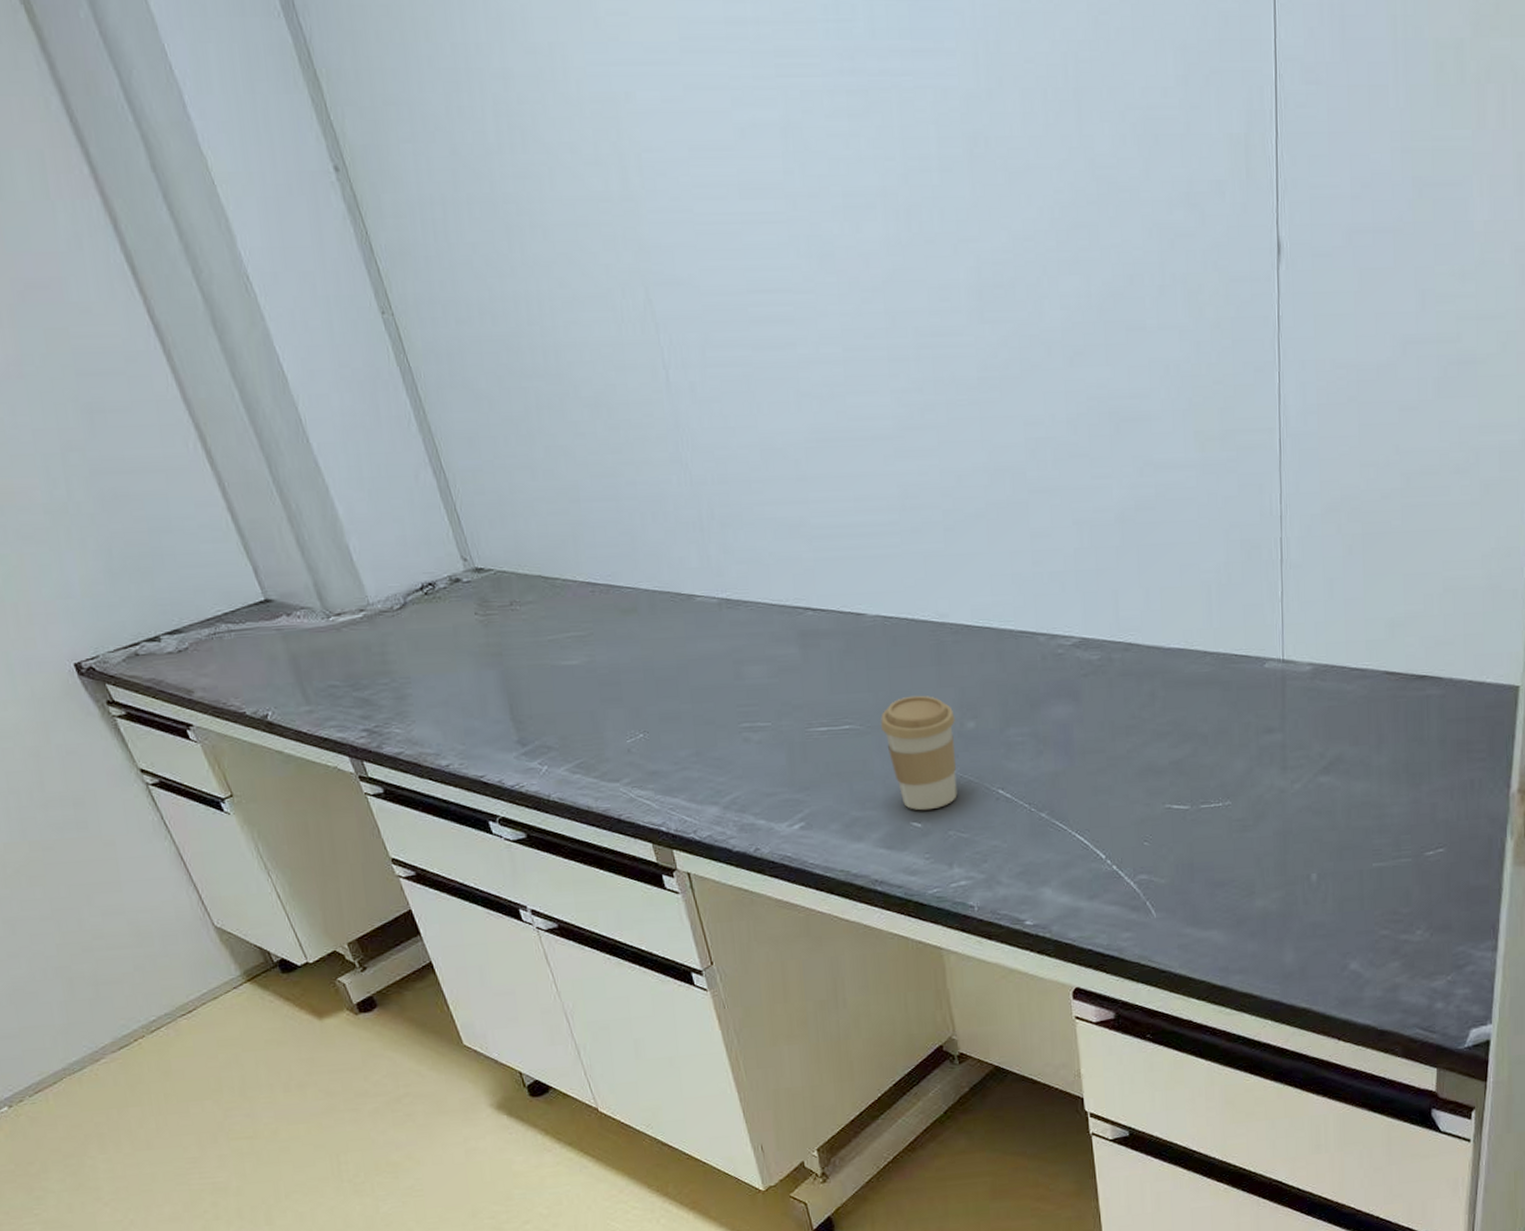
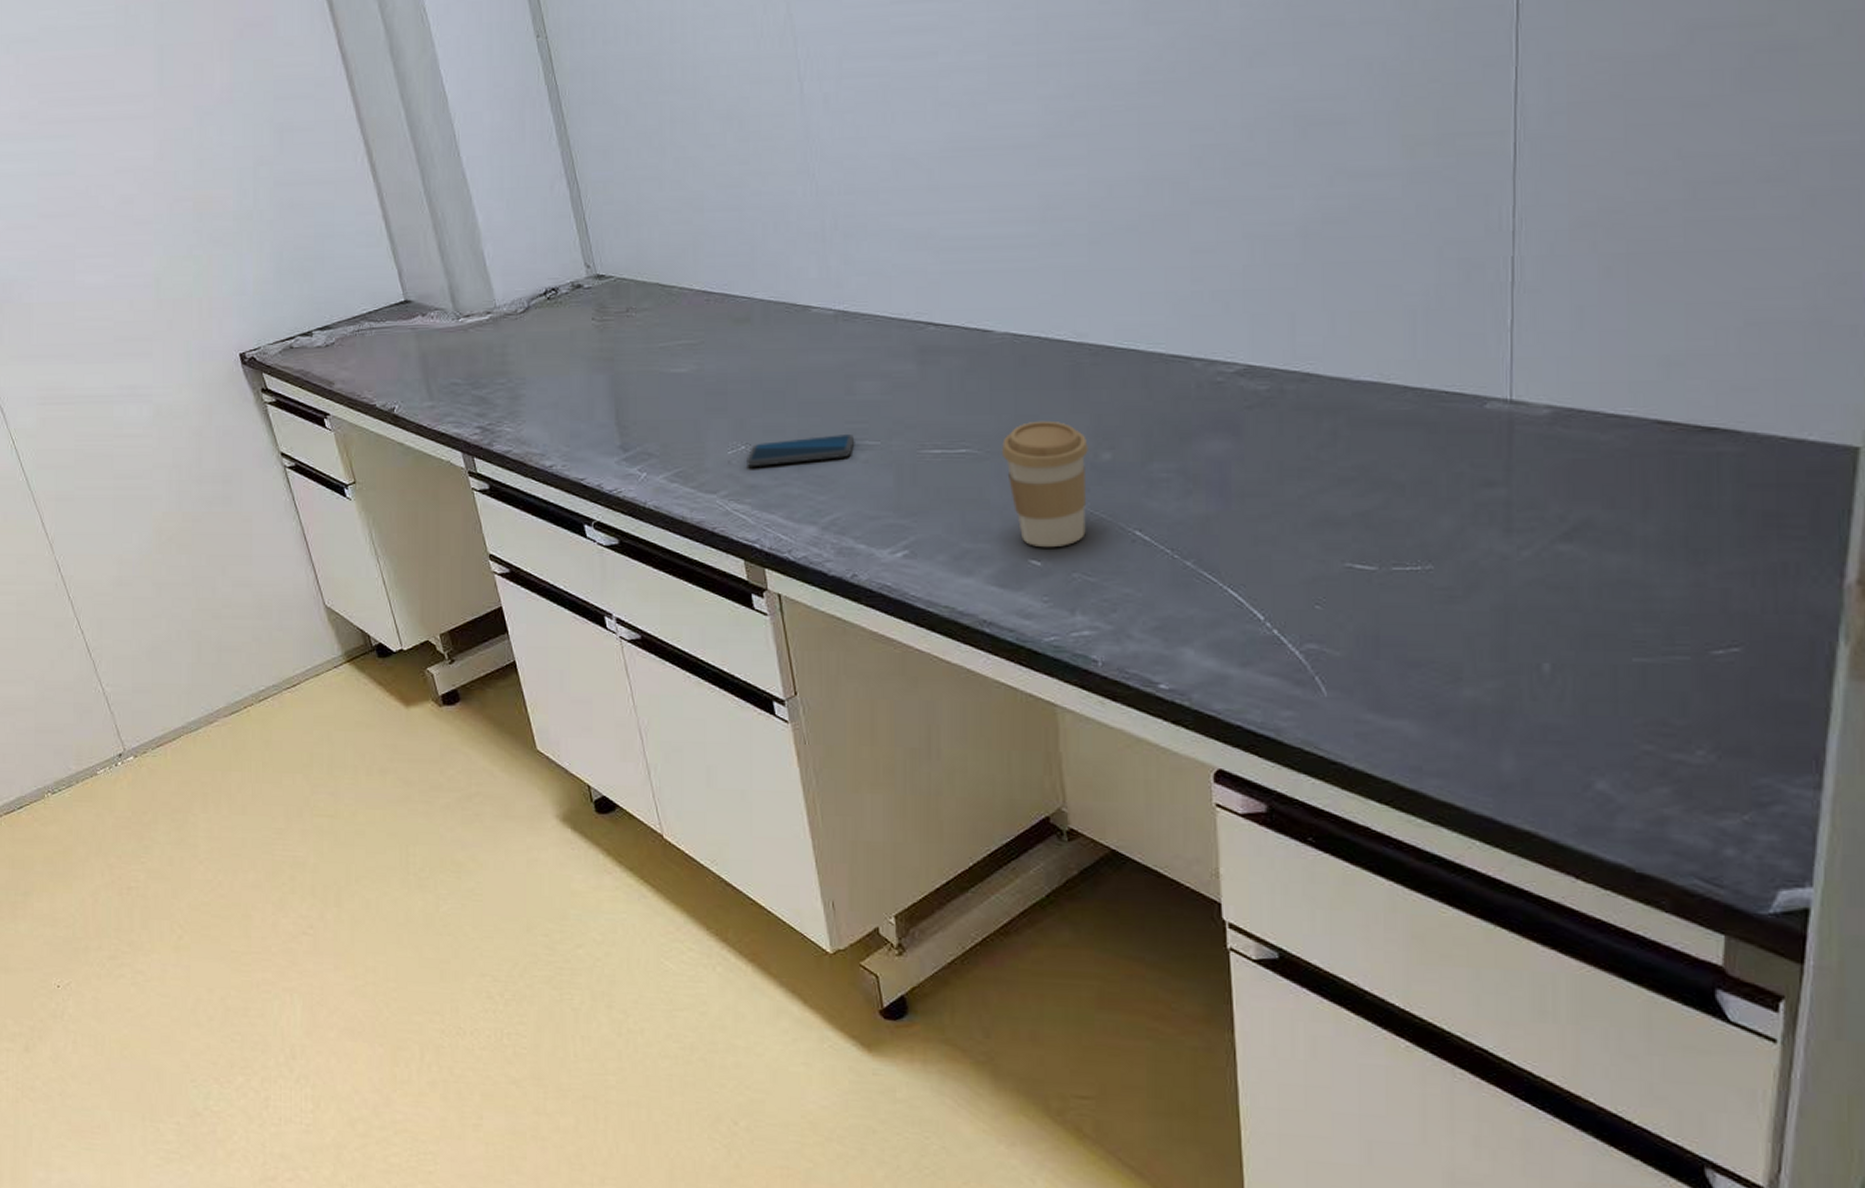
smartphone: none [646,717,748,753] -> present [747,434,855,466]

